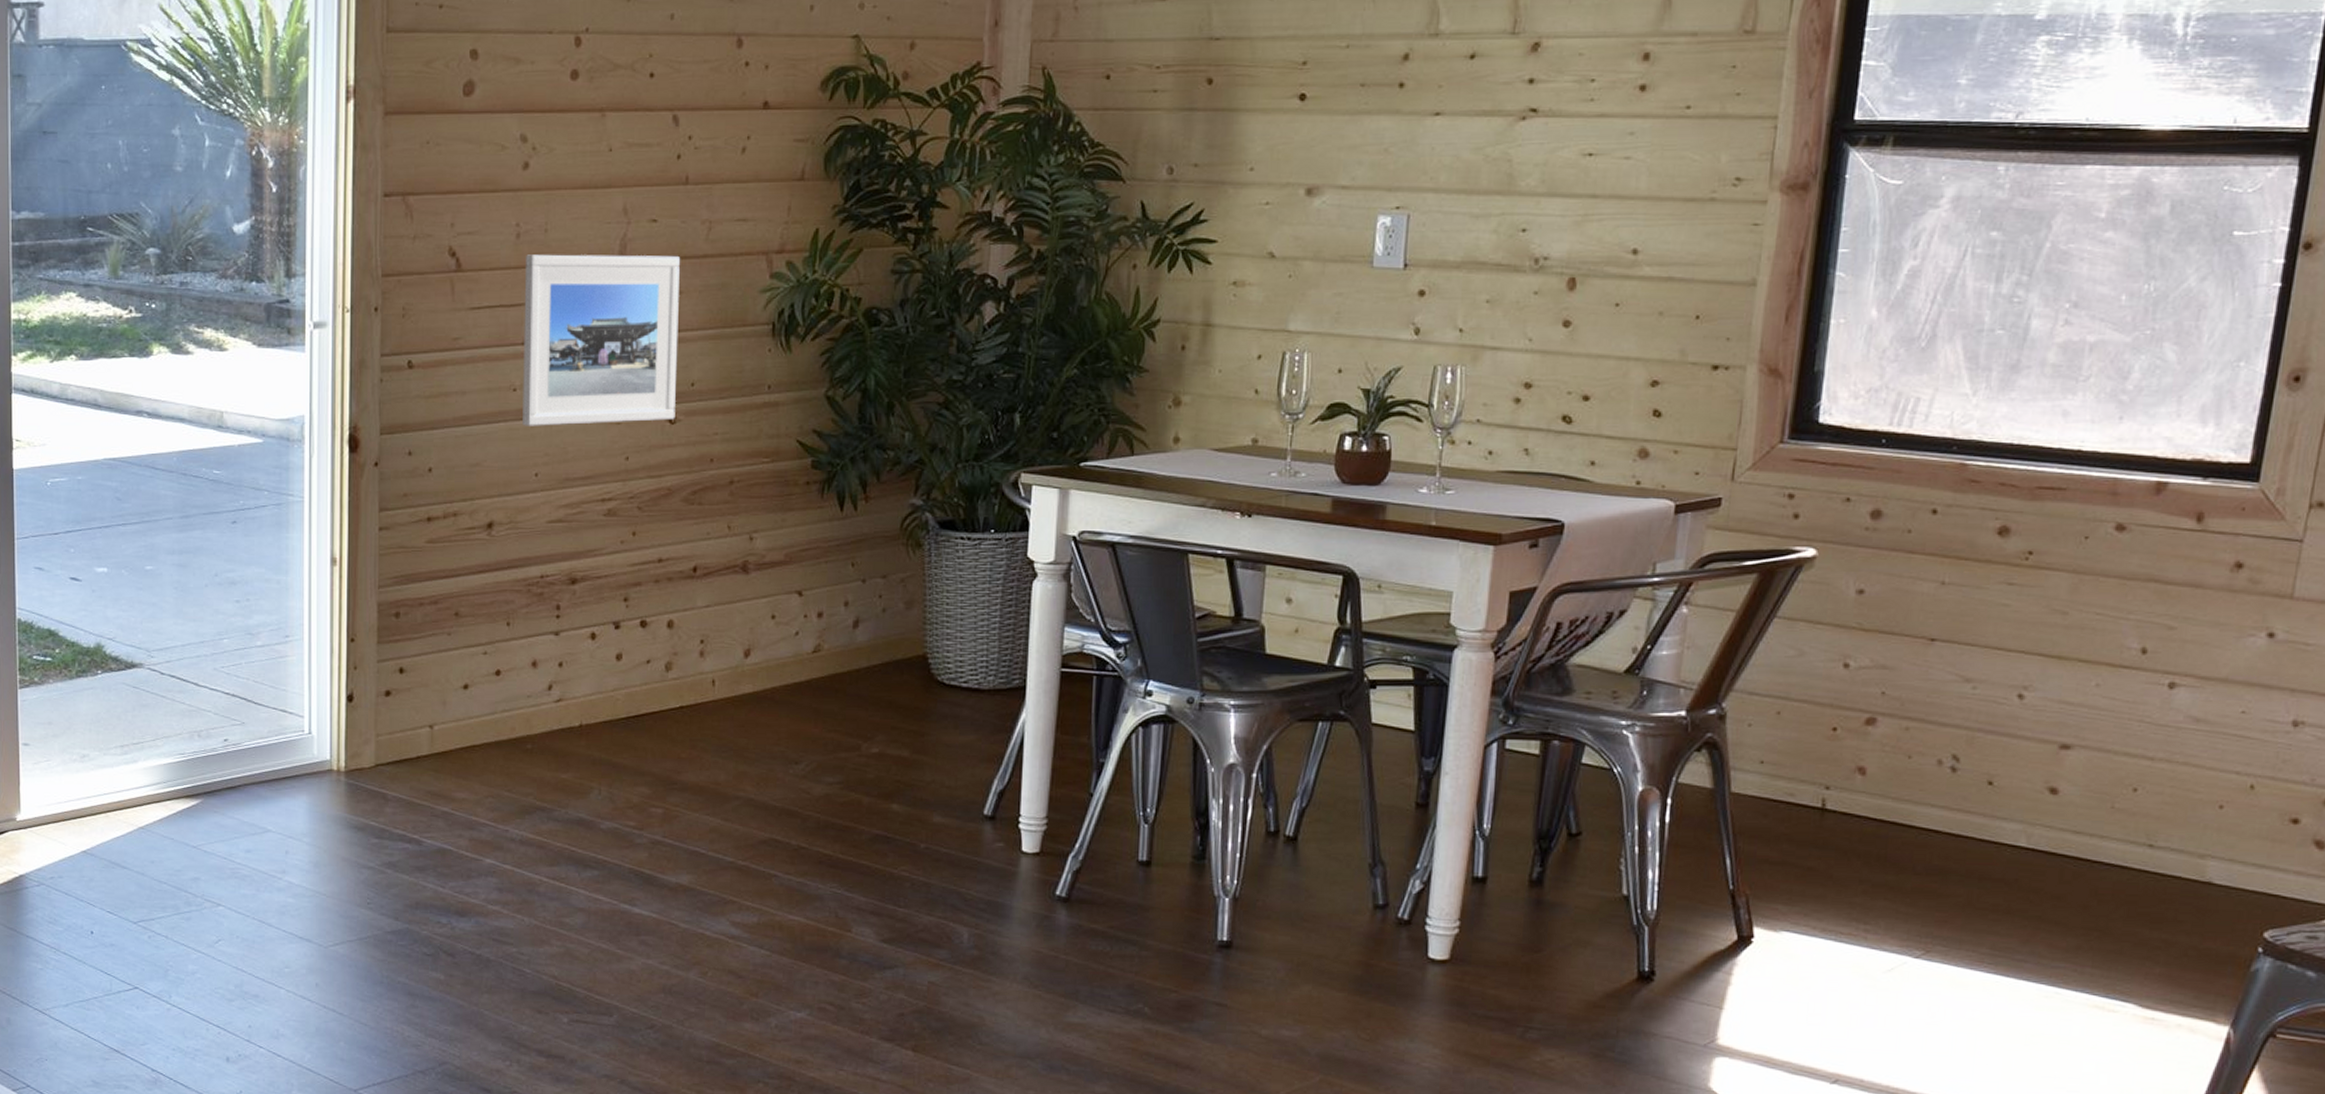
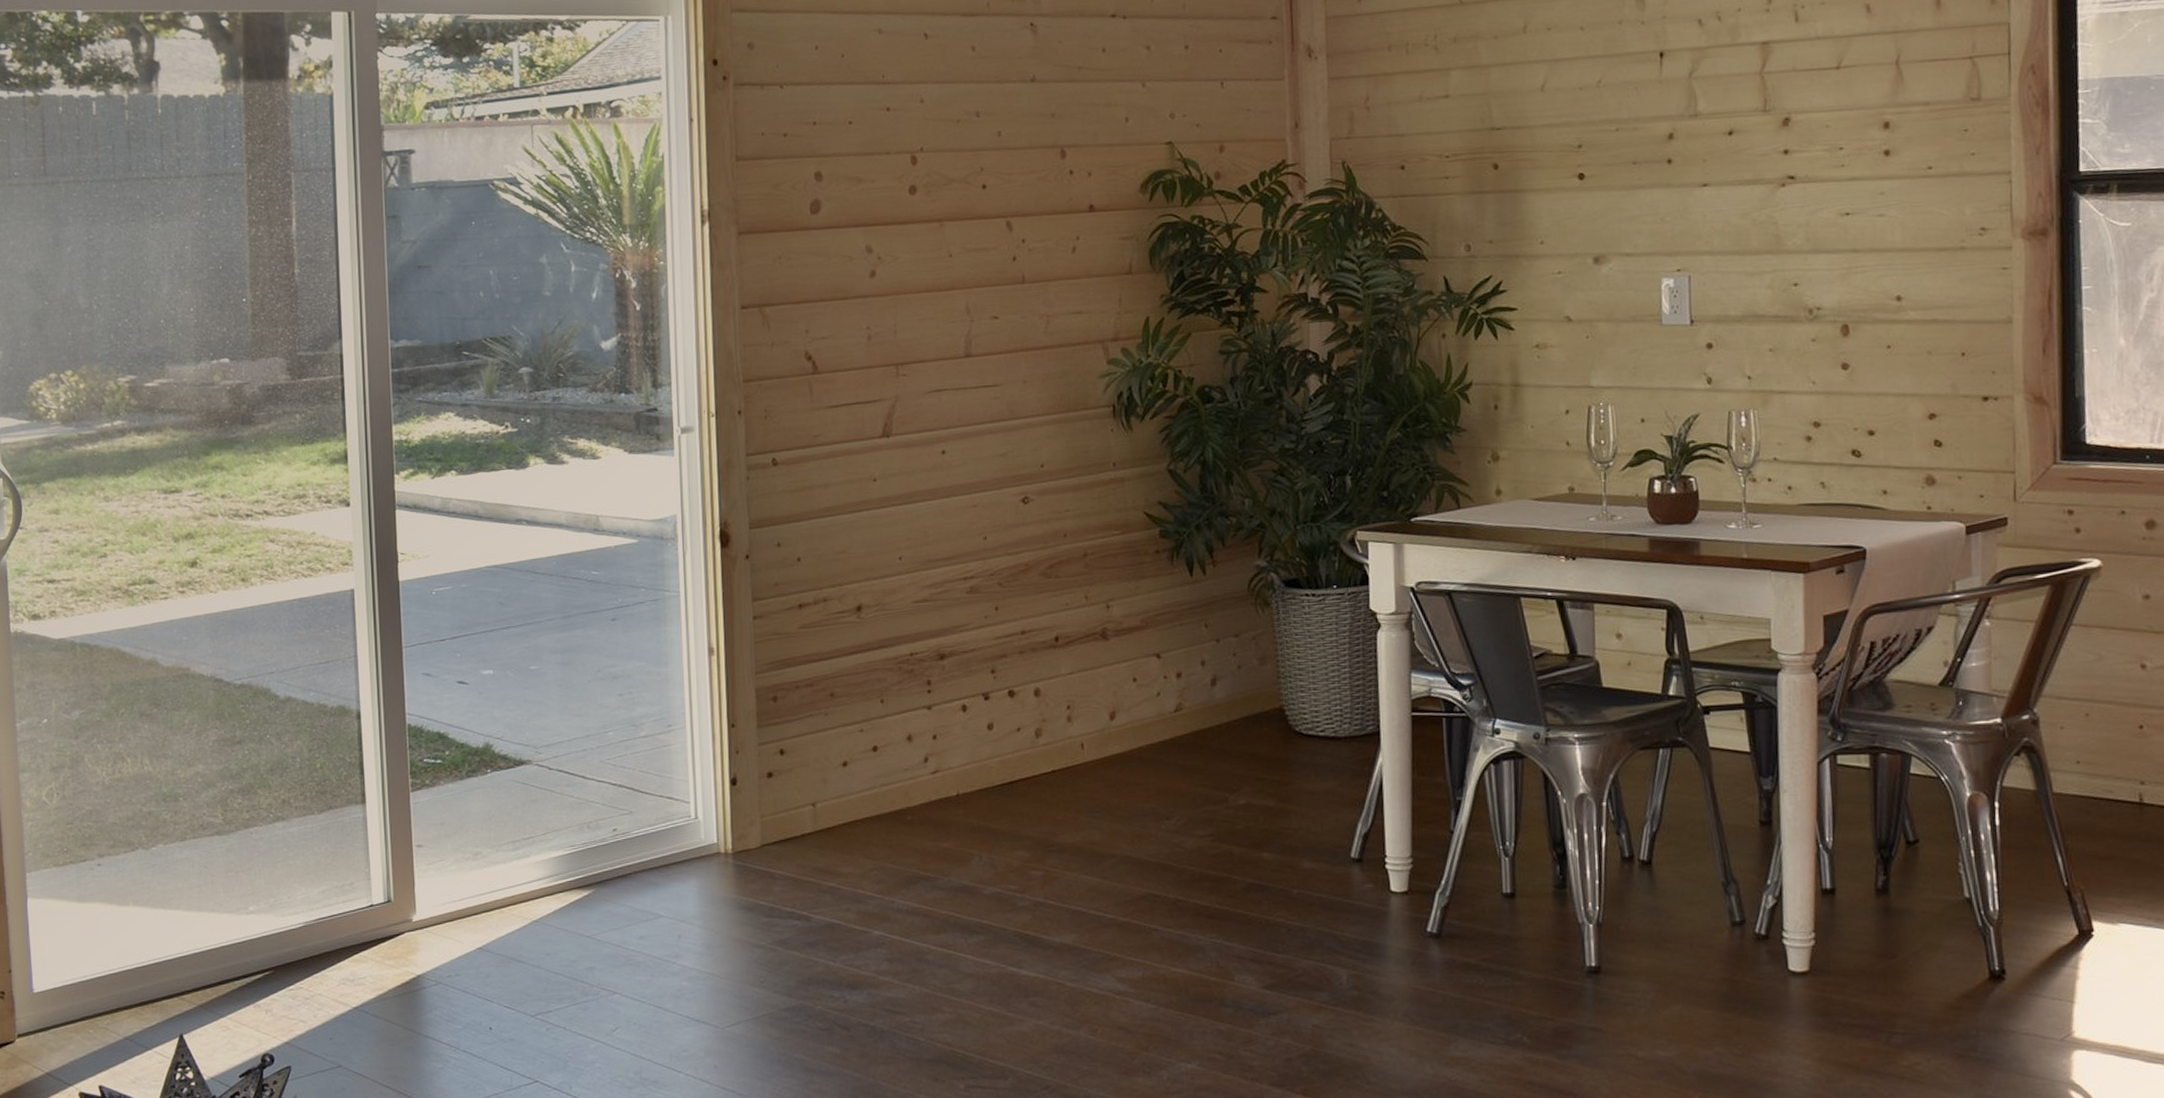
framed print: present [523,254,680,426] -> none [877,348,1028,514]

